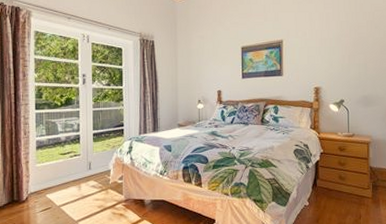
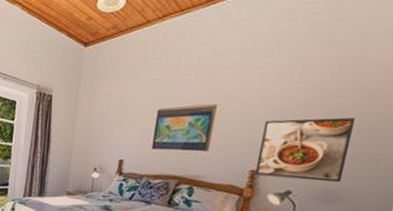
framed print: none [317,43,373,91] -> present [254,117,356,183]

